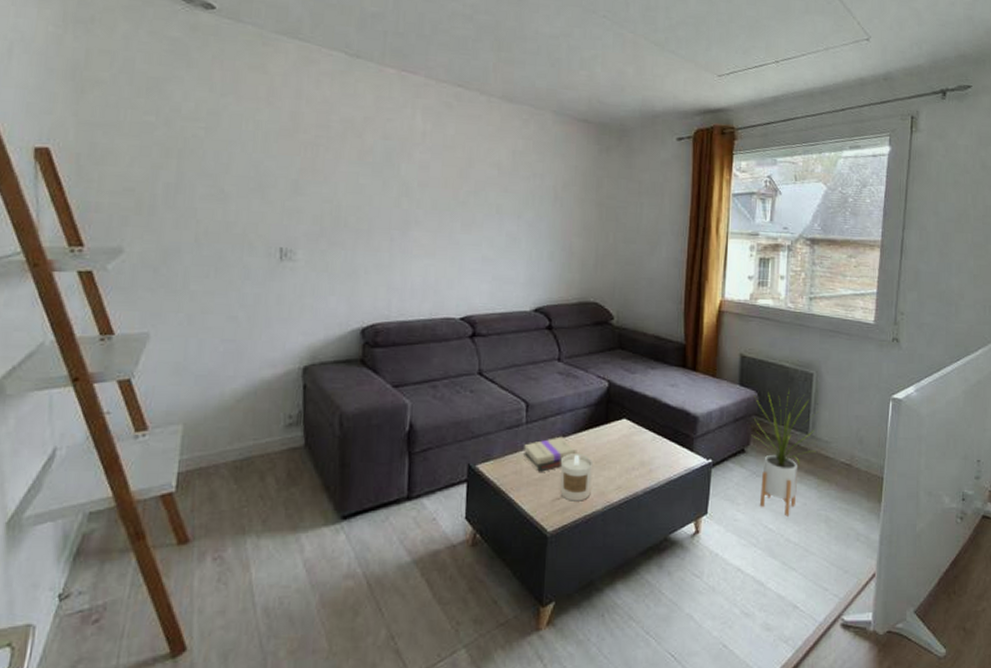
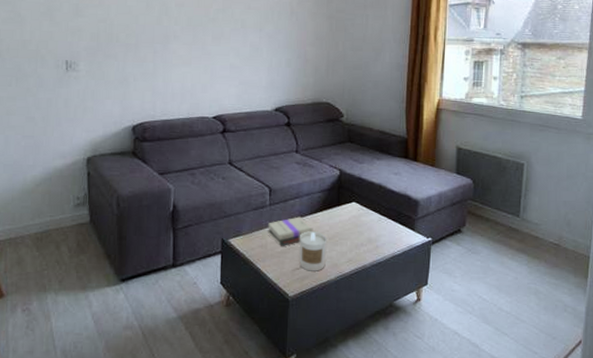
house plant: present [751,388,818,517] -> none [467,176,529,289]

